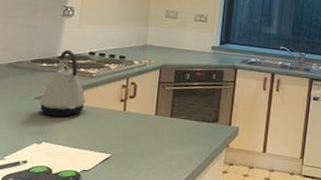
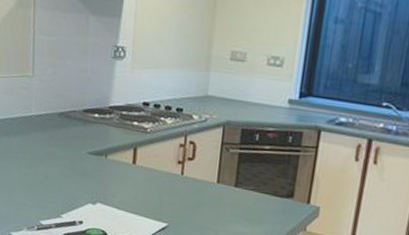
kettle: present [39,49,86,117] -> none [93,98,140,177]

